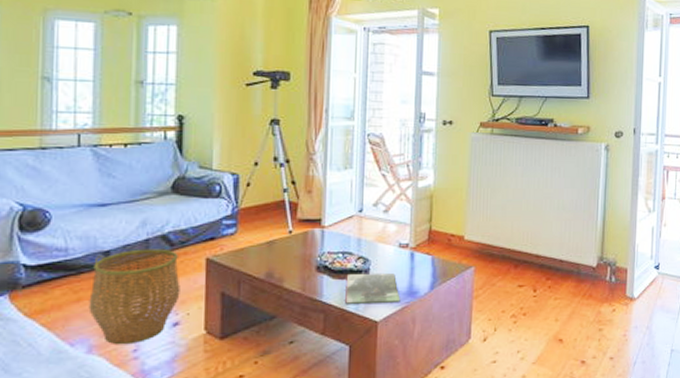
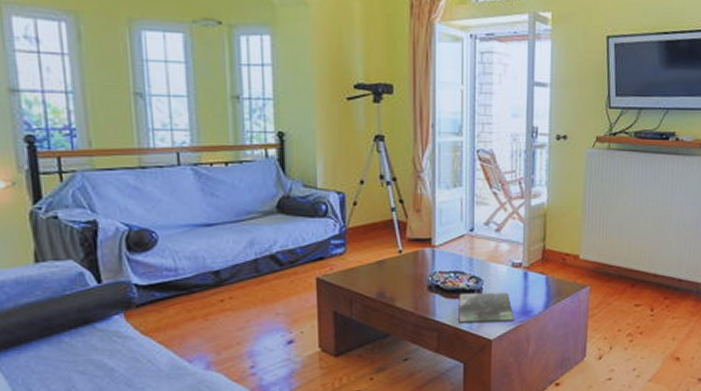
basket: present [88,248,181,345] -> none [203,268,293,362]

